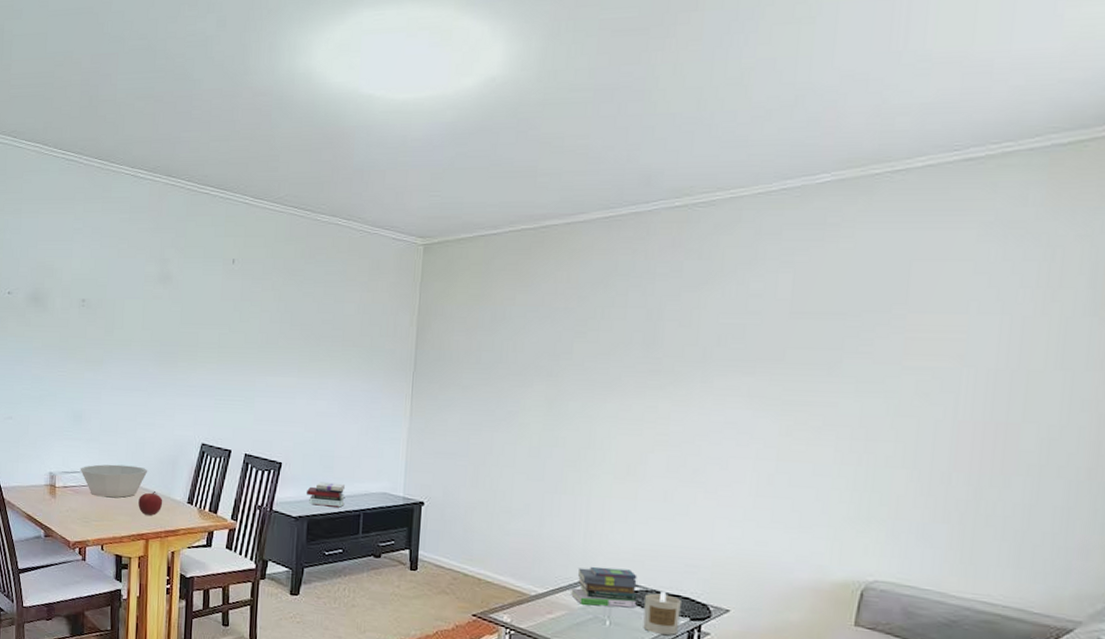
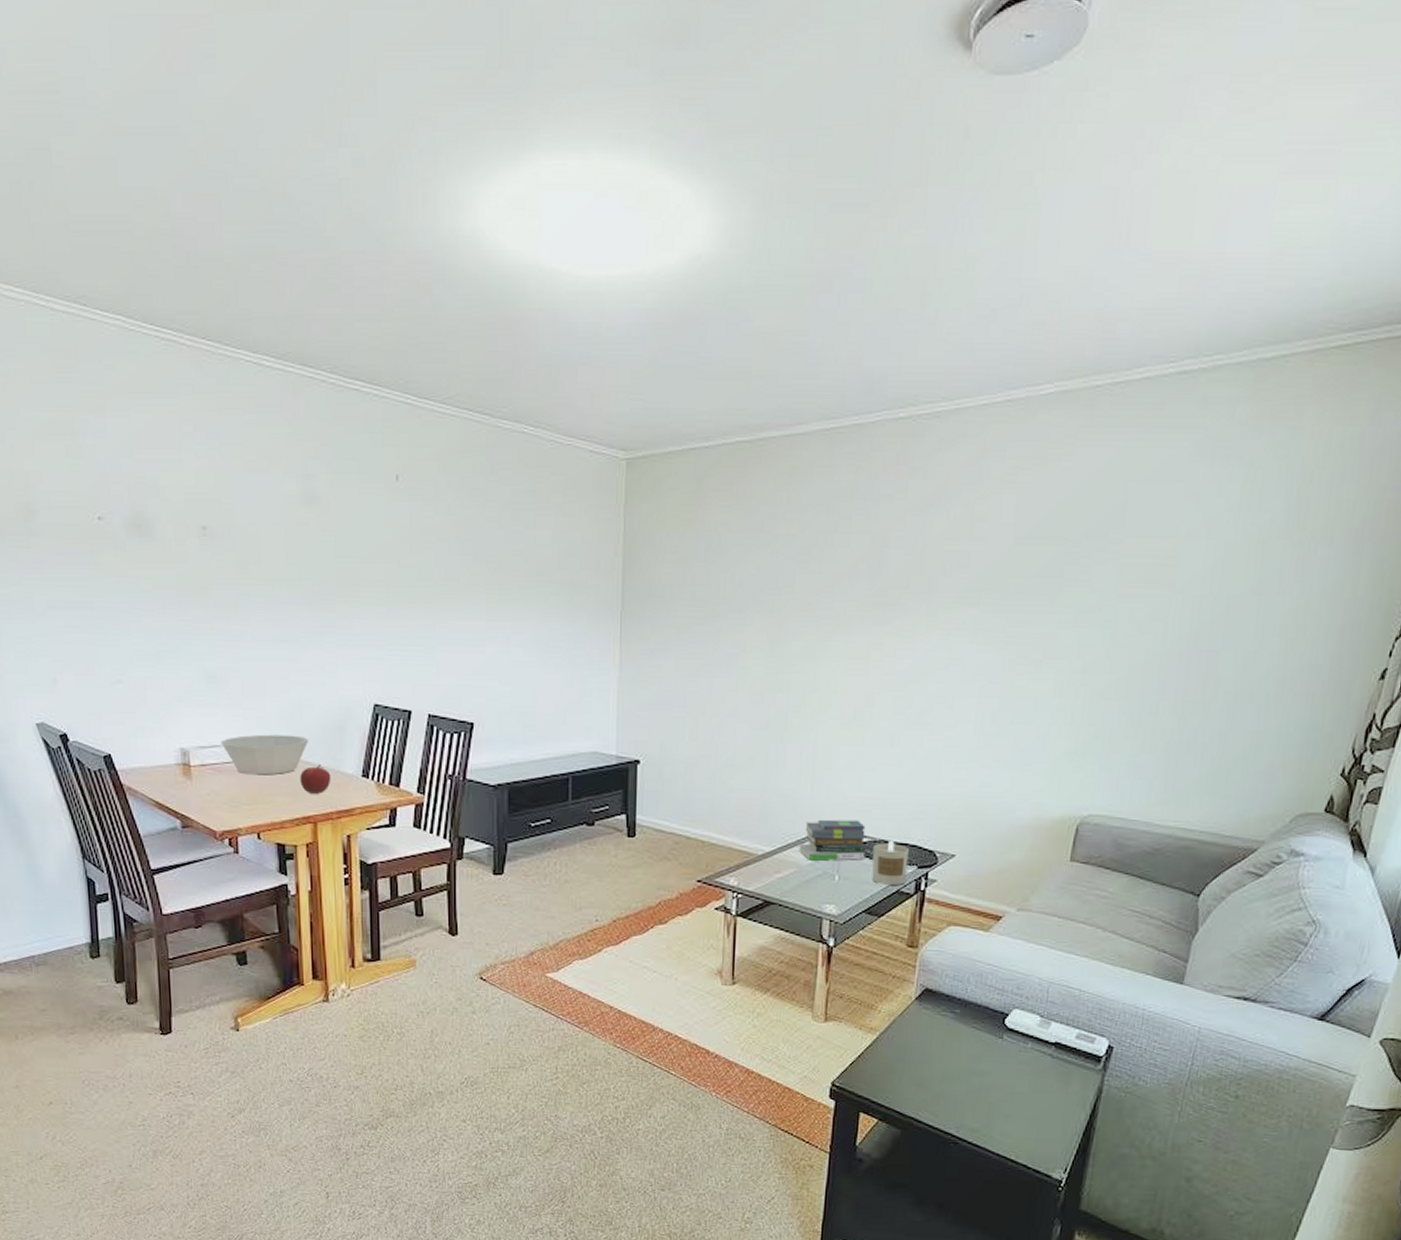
books: present [306,482,345,508] -> none [504,743,550,772]

